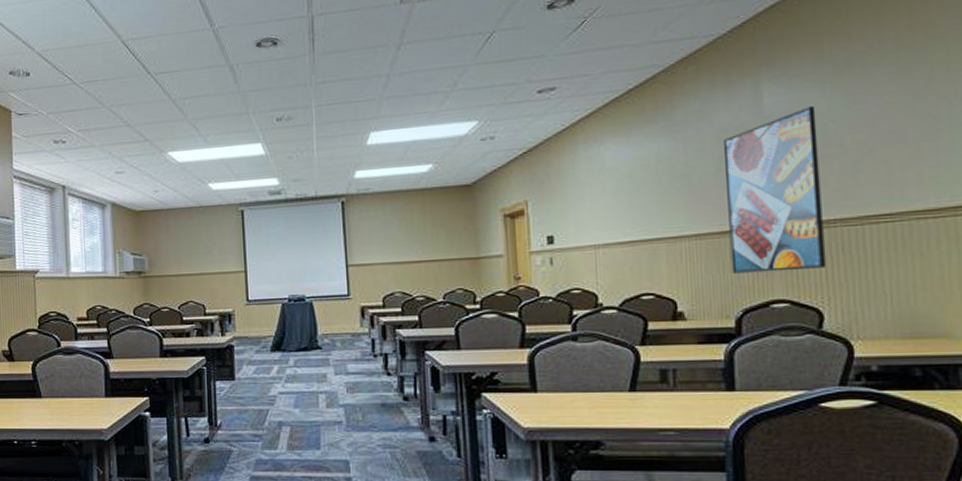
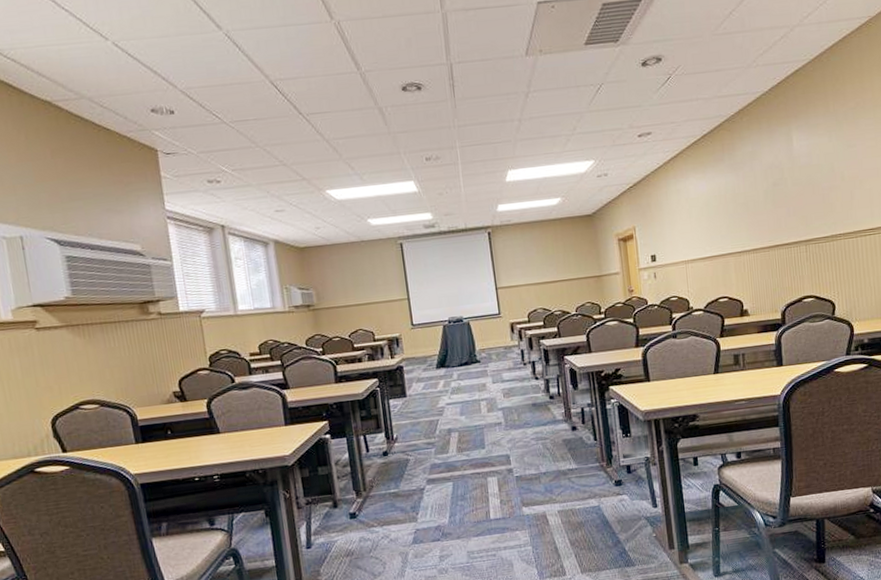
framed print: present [722,106,827,274] -> none [768,149,836,278]

